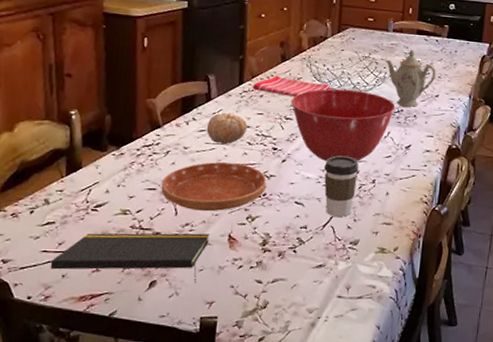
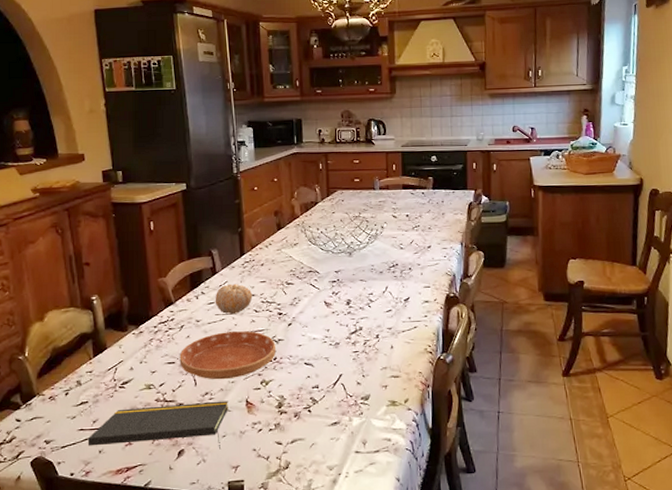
dish towel: present [252,76,332,97] -> none [253,244,327,262]
mixing bowl: present [291,88,396,161] -> none [290,249,390,321]
coffee cup: present [324,155,359,218] -> none [328,314,362,375]
teapot: present [384,49,437,107] -> none [374,204,426,261]

